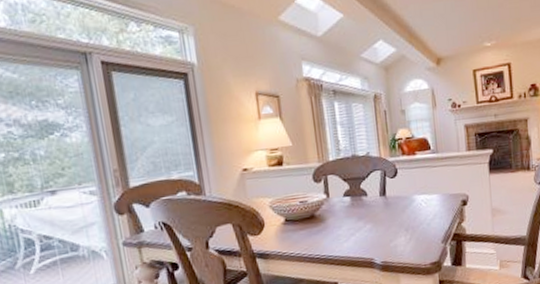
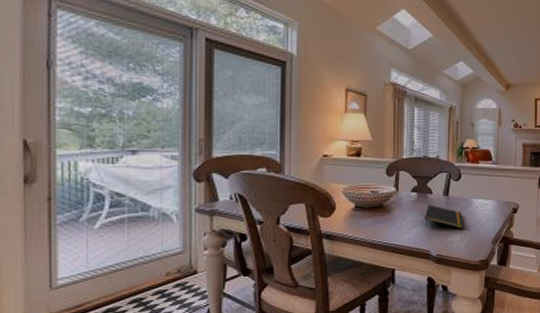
notepad: none [362,208,407,234] -> present [424,205,464,228]

